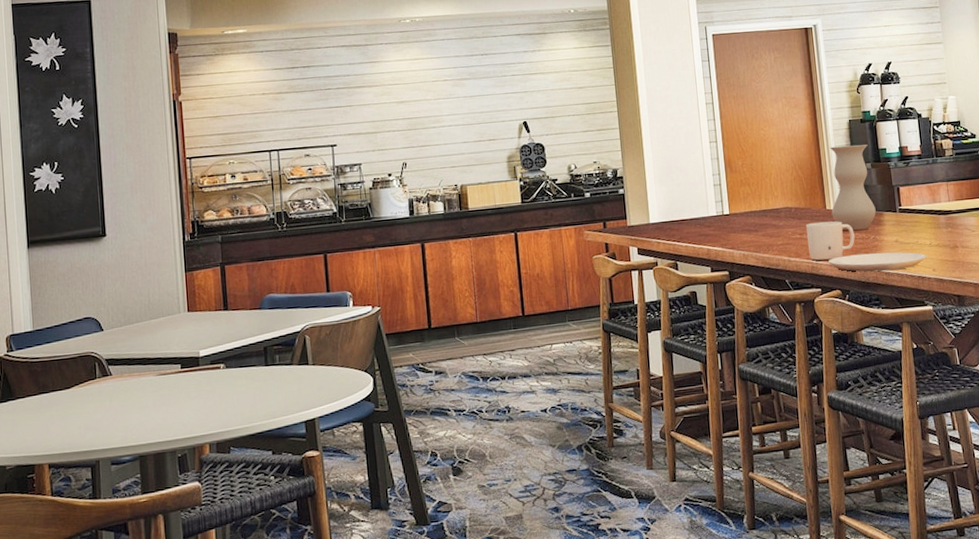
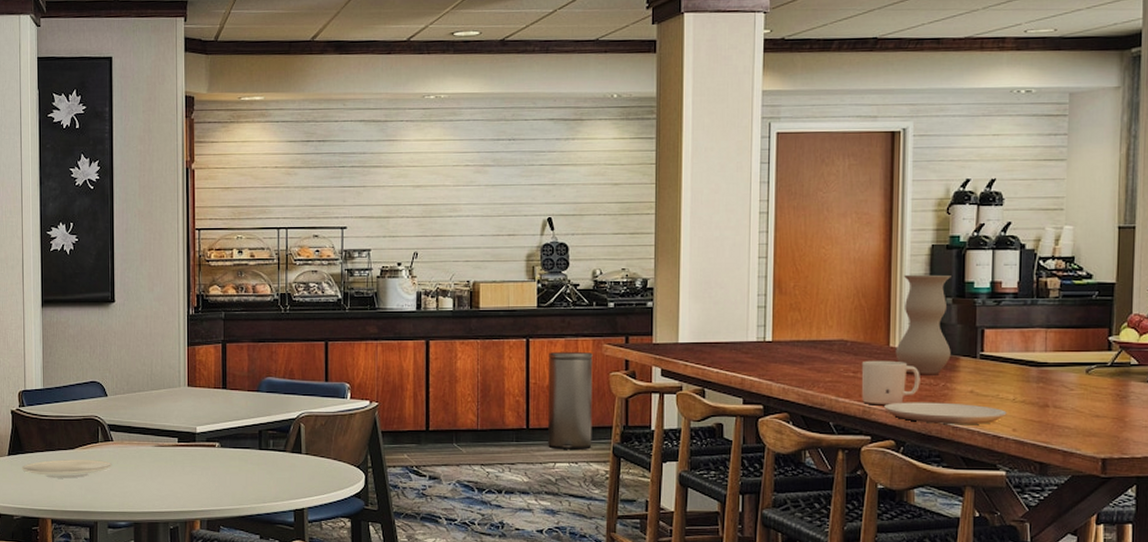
plate: none [13,396,113,422] -> present [22,459,113,479]
pedal bin: none [536,239,583,332] -> present [548,351,593,450]

